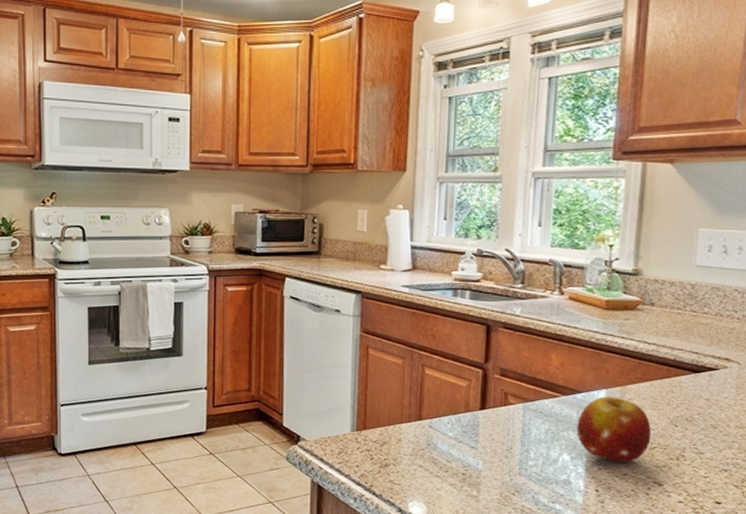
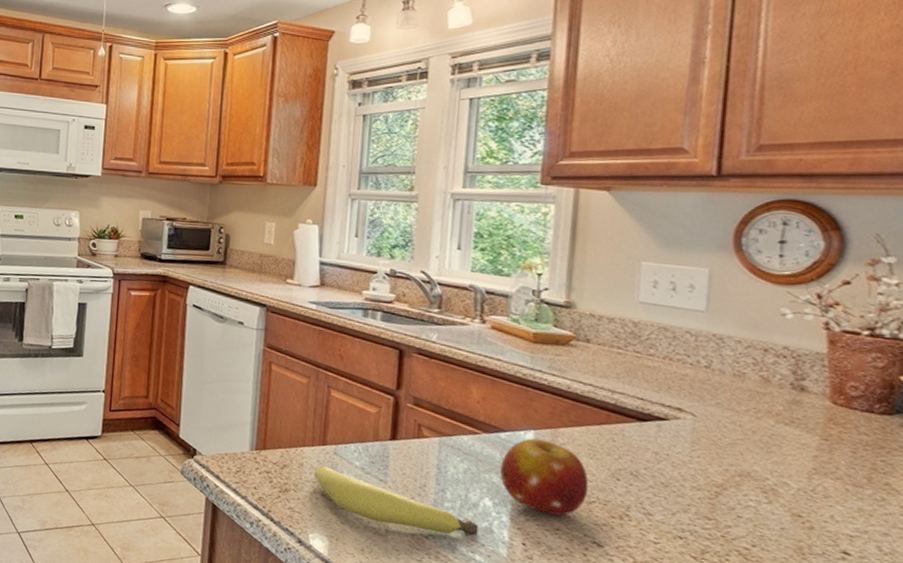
banana: none [412,439,558,489] -> present [314,466,478,536]

